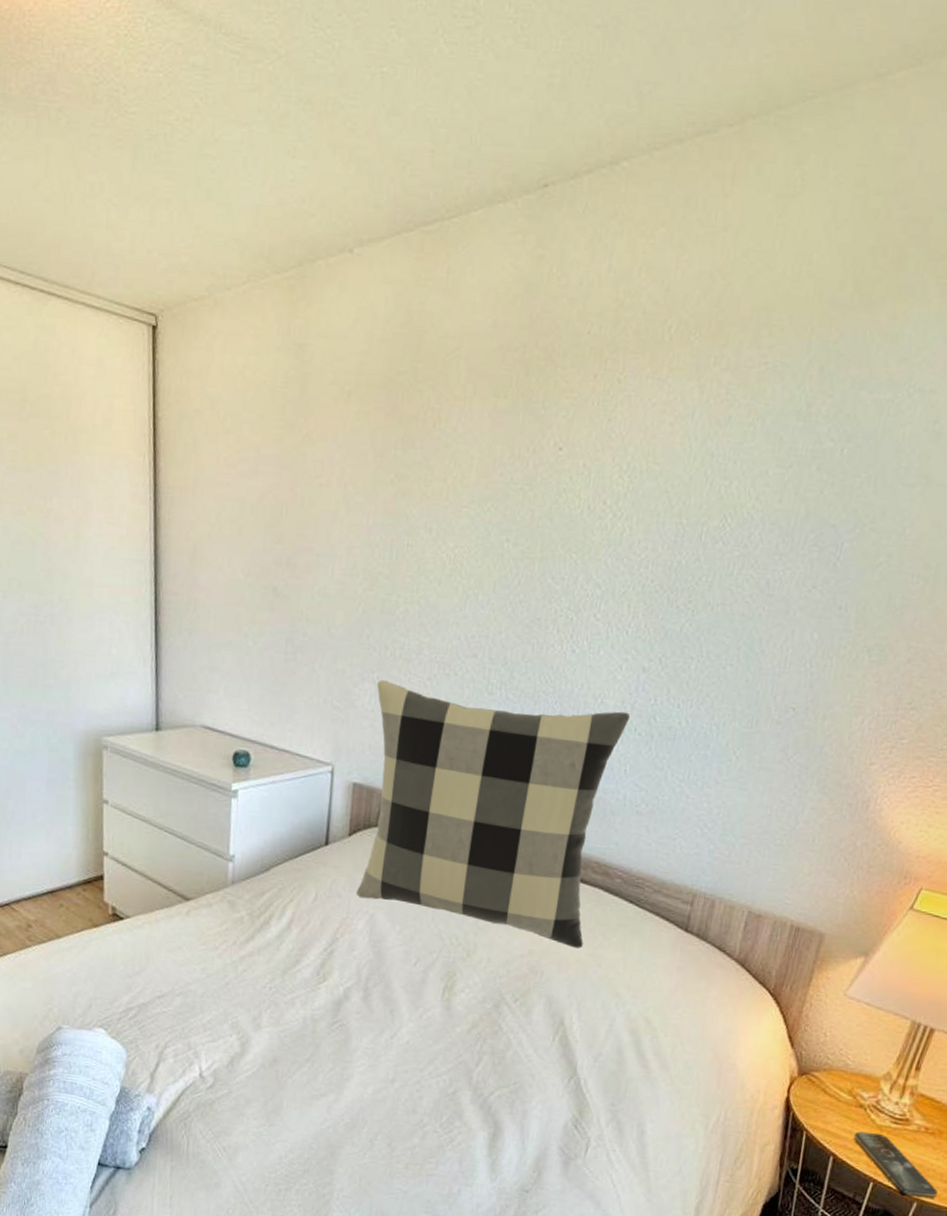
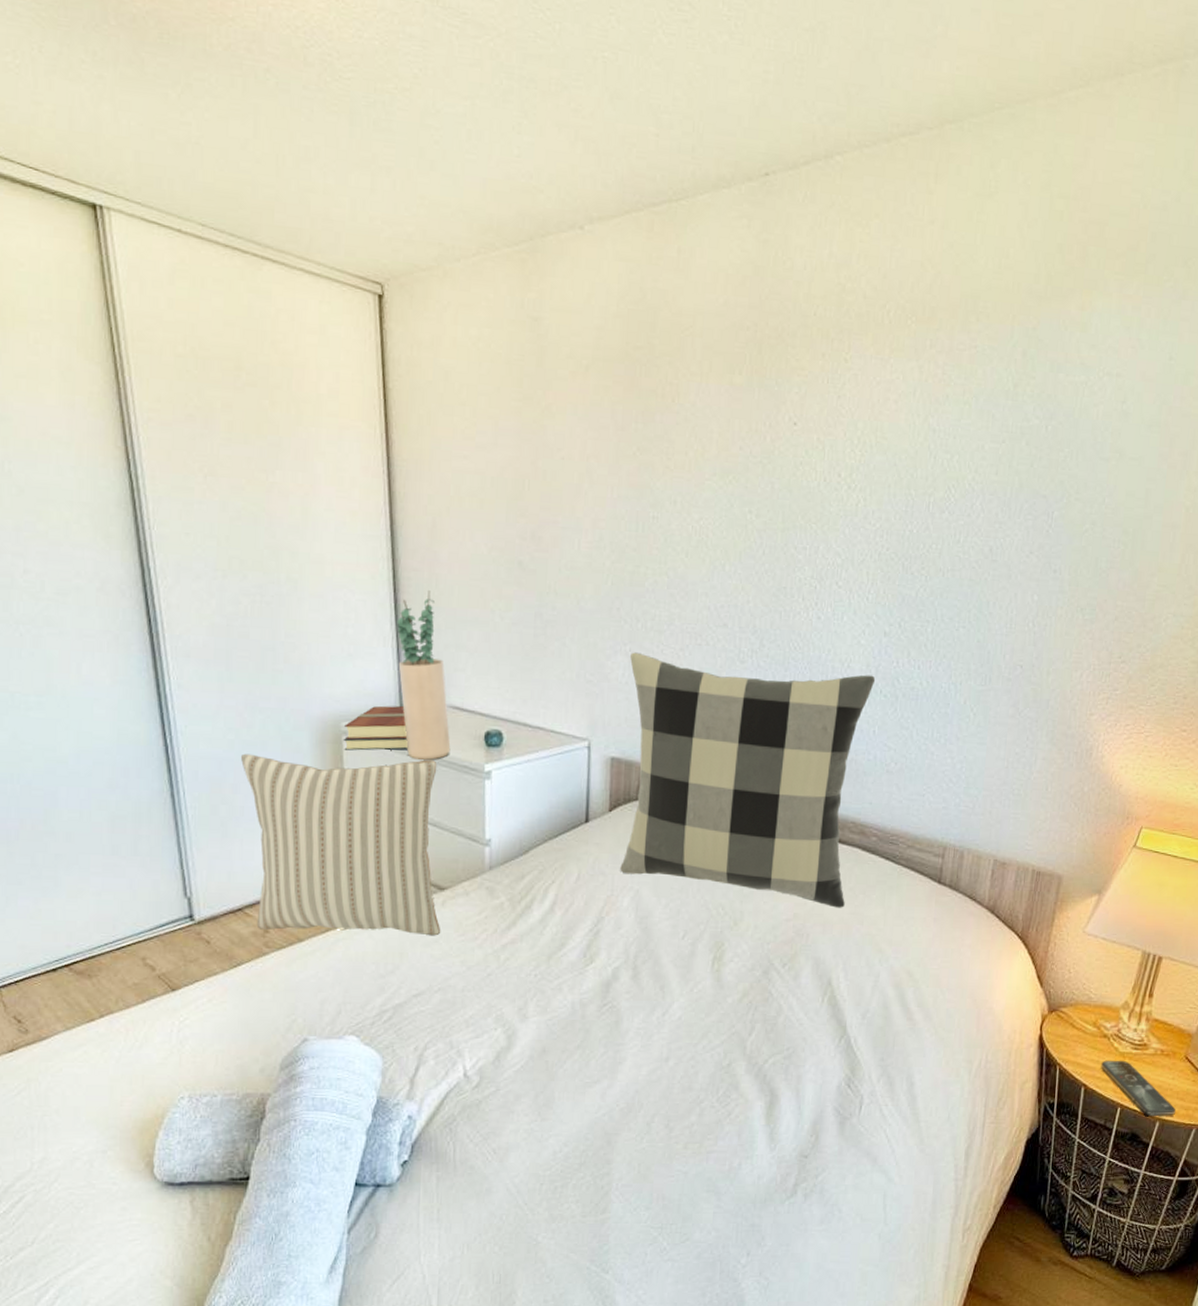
pillow: none [13,761,188,943] -> present [241,753,440,936]
books: none [103,723,163,766] -> present [343,705,409,751]
vase: none [156,614,201,777] -> present [397,590,451,761]

